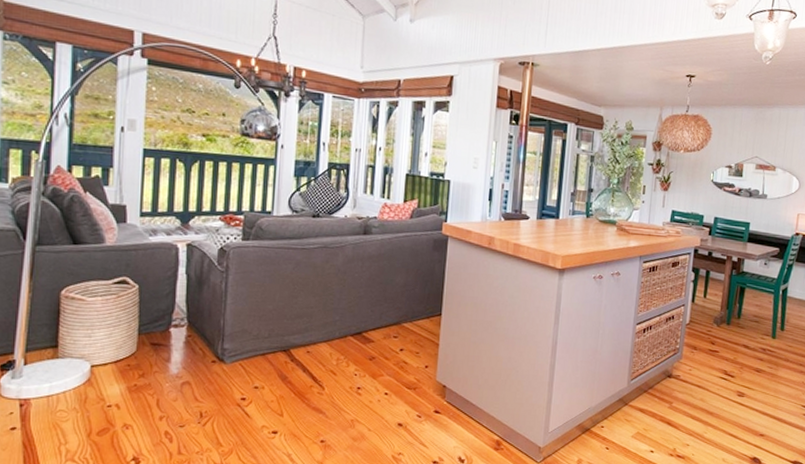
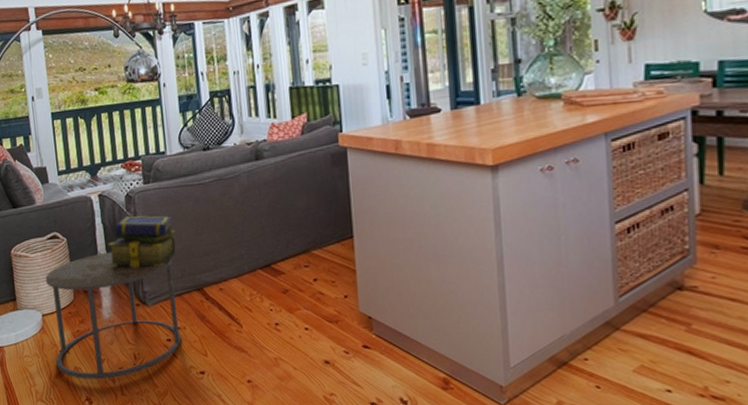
side table: none [99,304,261,438] -> present [45,252,182,380]
stack of books: none [188,269,269,326] -> present [108,215,176,268]

